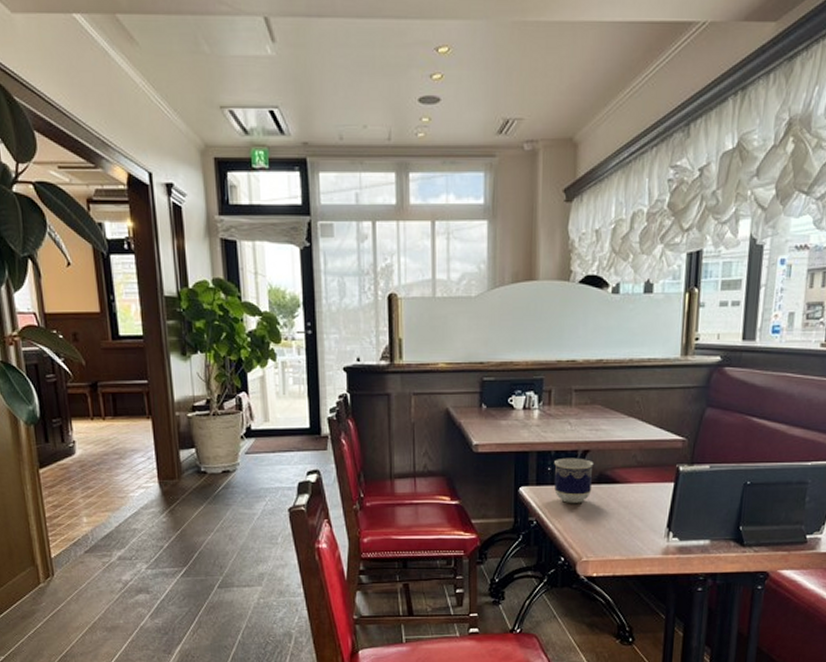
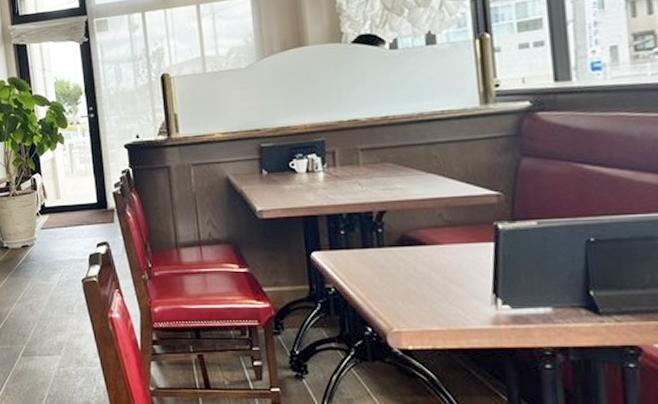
cup: present [554,457,594,503] -> none [347,219,394,268]

